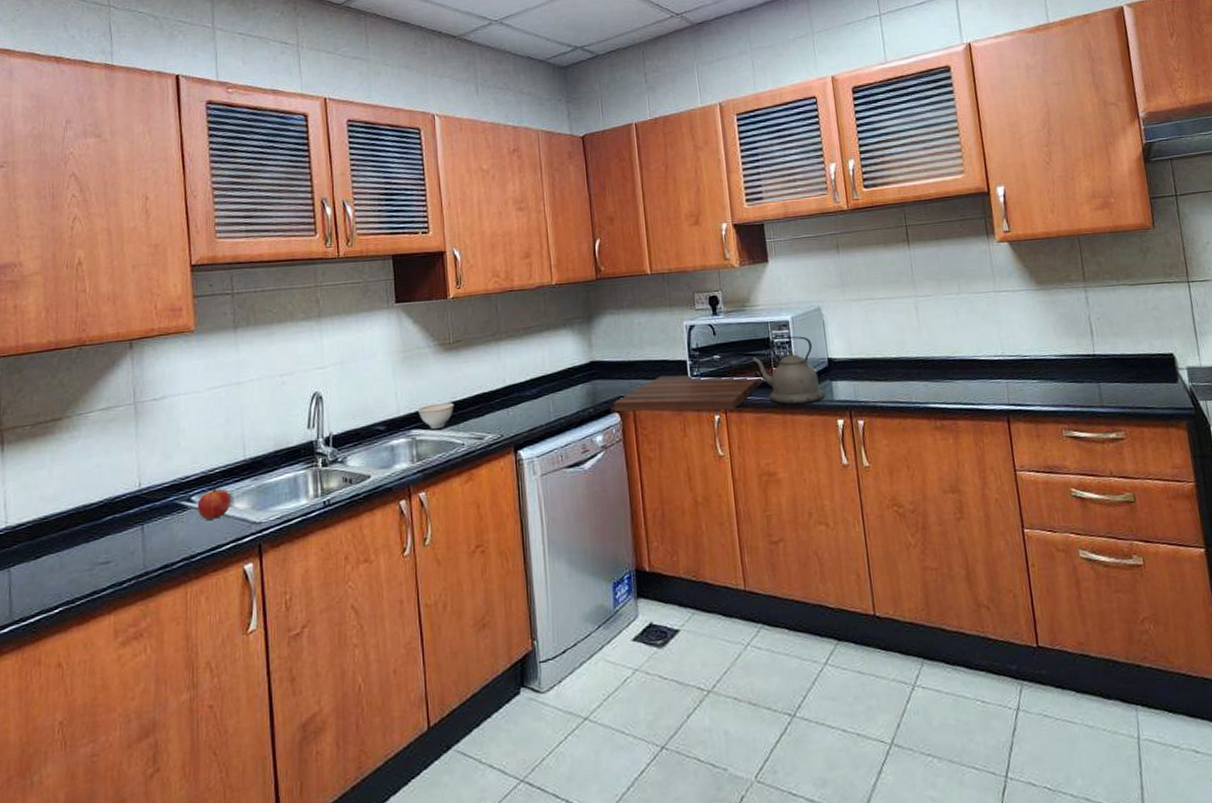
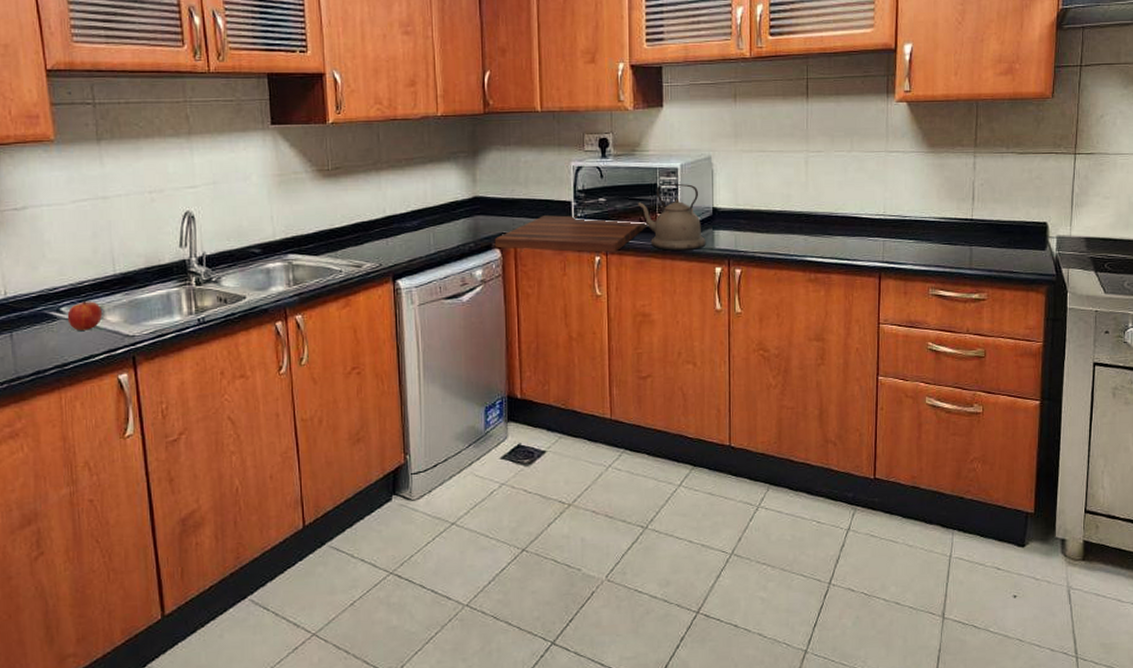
bowl: present [417,402,455,430] -> none [294,229,333,256]

